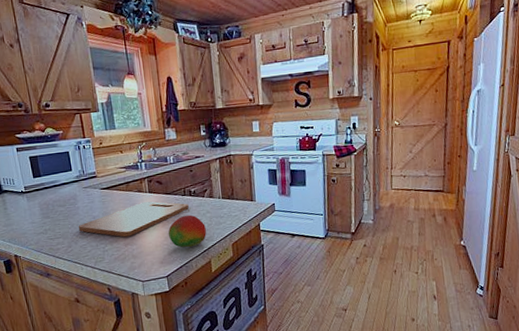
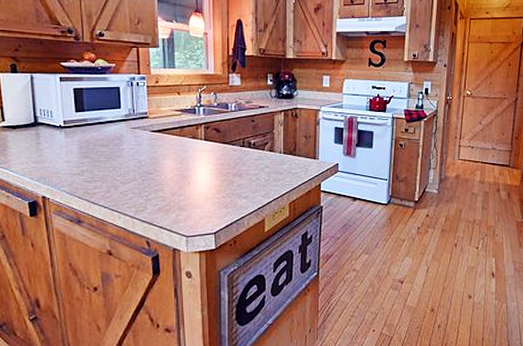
cutting board: present [78,201,189,237] -> none [120,149,246,186]
fruit: present [168,214,206,248] -> none [220,168,263,203]

